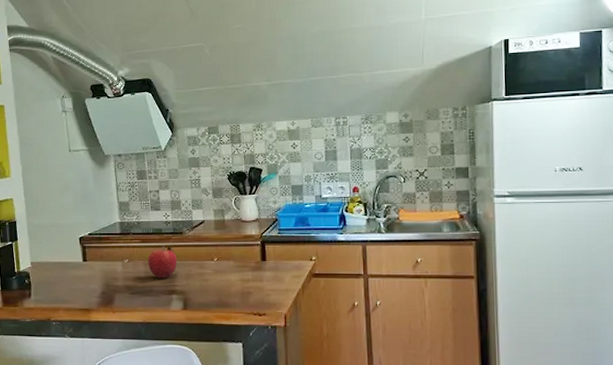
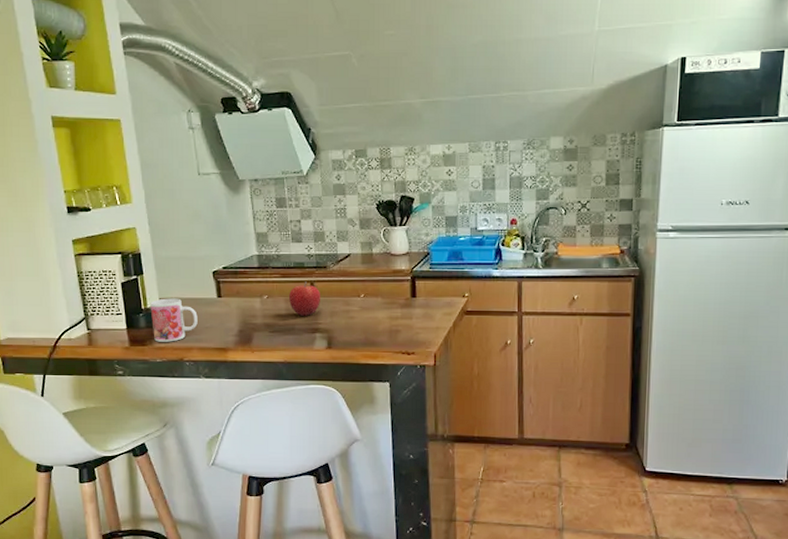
mug: none [22,262,65,303] -> present [150,298,198,342]

